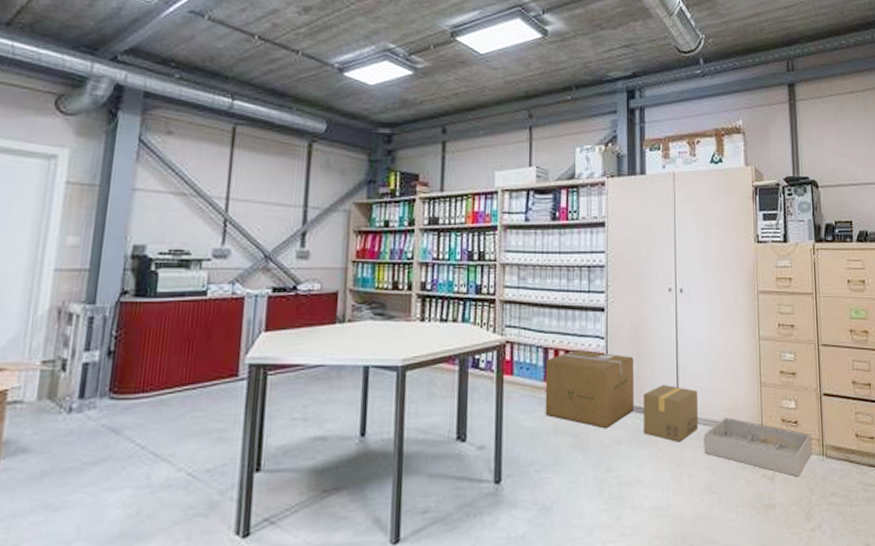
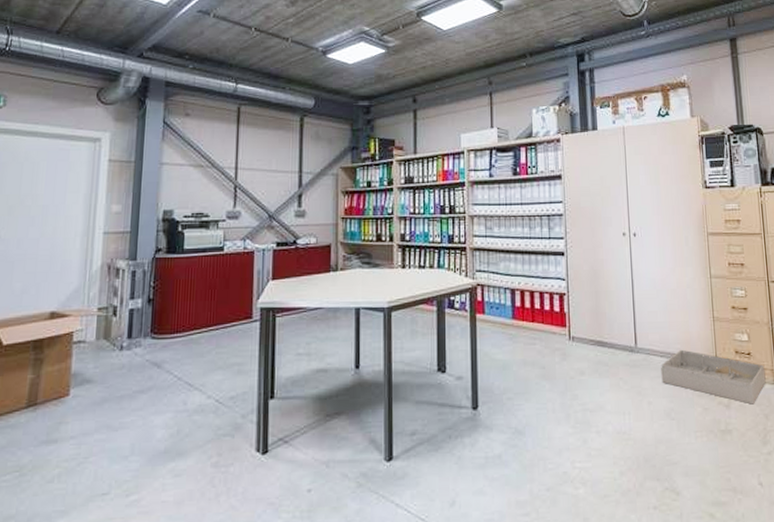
box: present [545,350,633,429] -> none [513,291,595,361]
cardboard box: present [643,385,698,442] -> none [603,321,655,373]

